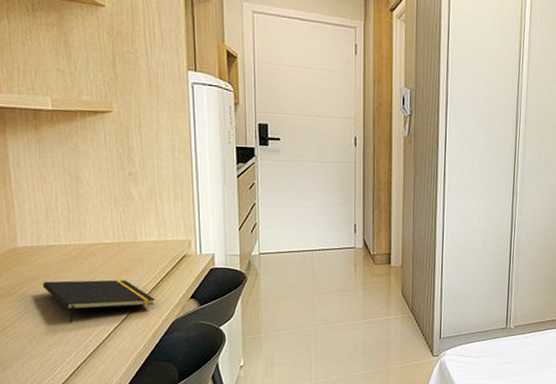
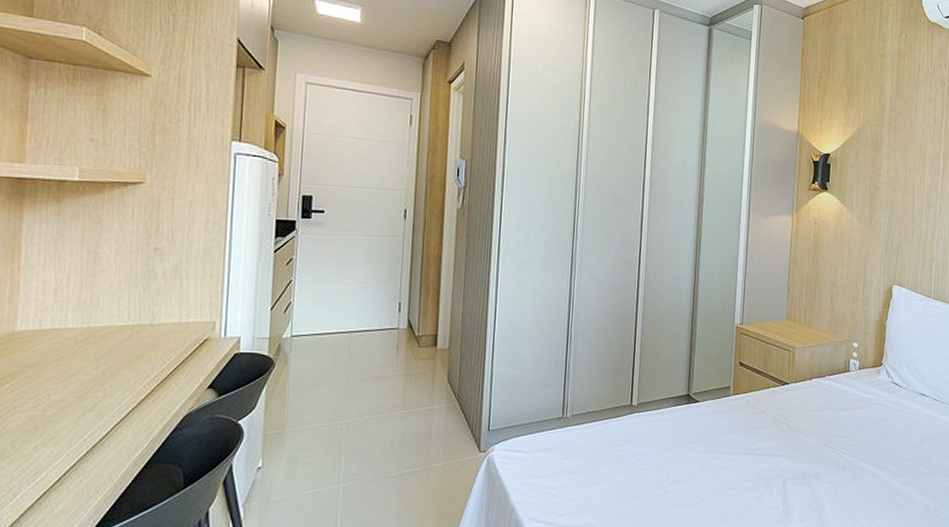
notepad: present [42,280,155,323] -> none [38,367,167,419]

